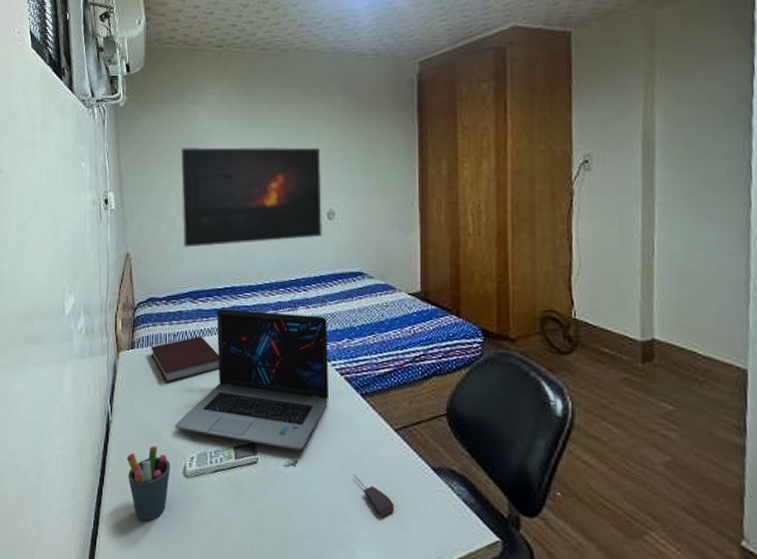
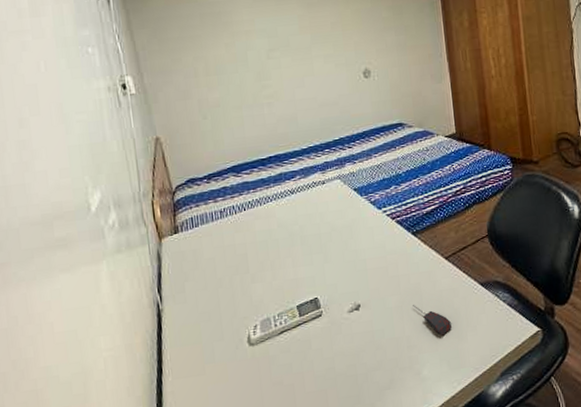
pen holder: present [126,446,171,522] -> none [184,323,235,399]
notebook: present [151,336,219,382] -> none [196,208,273,260]
laptop: present [175,308,330,451] -> none [233,169,384,302]
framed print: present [180,146,323,248] -> none [203,10,361,123]

